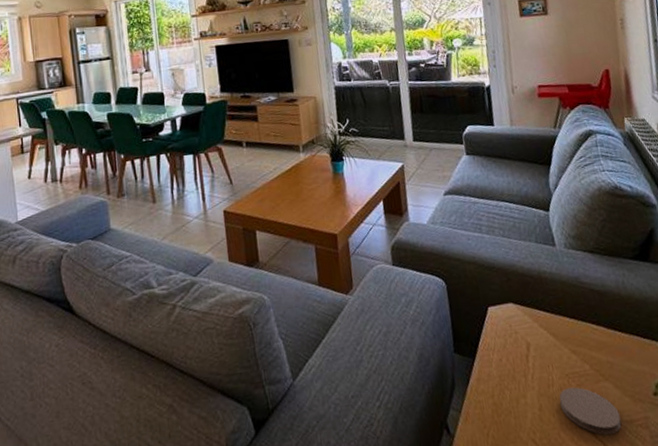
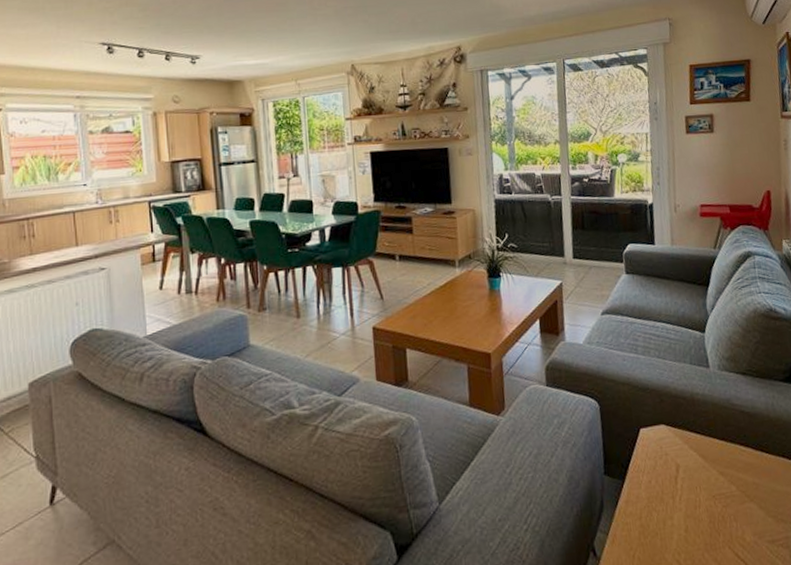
coaster: present [559,386,622,436] -> none [705,508,764,556]

